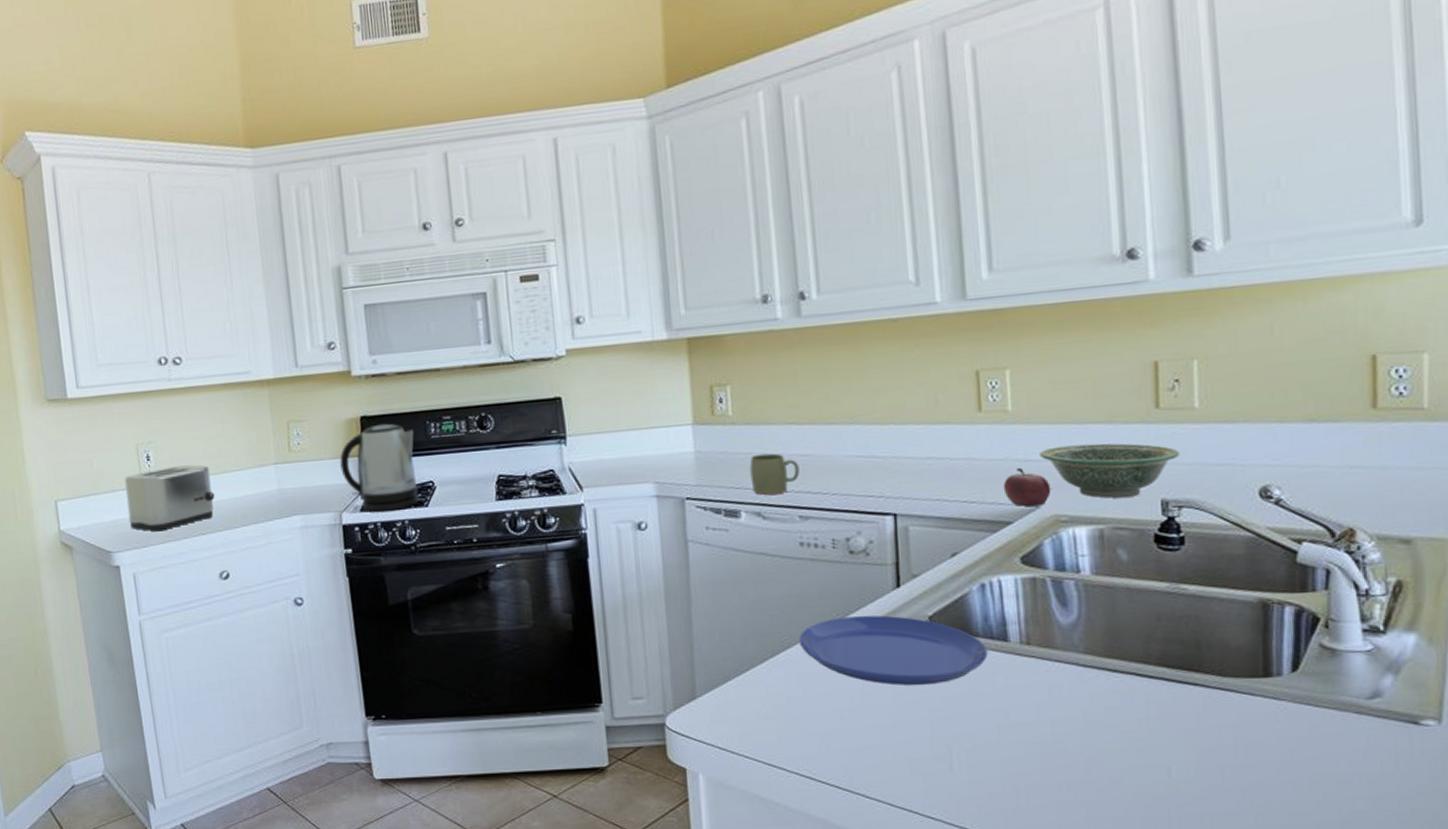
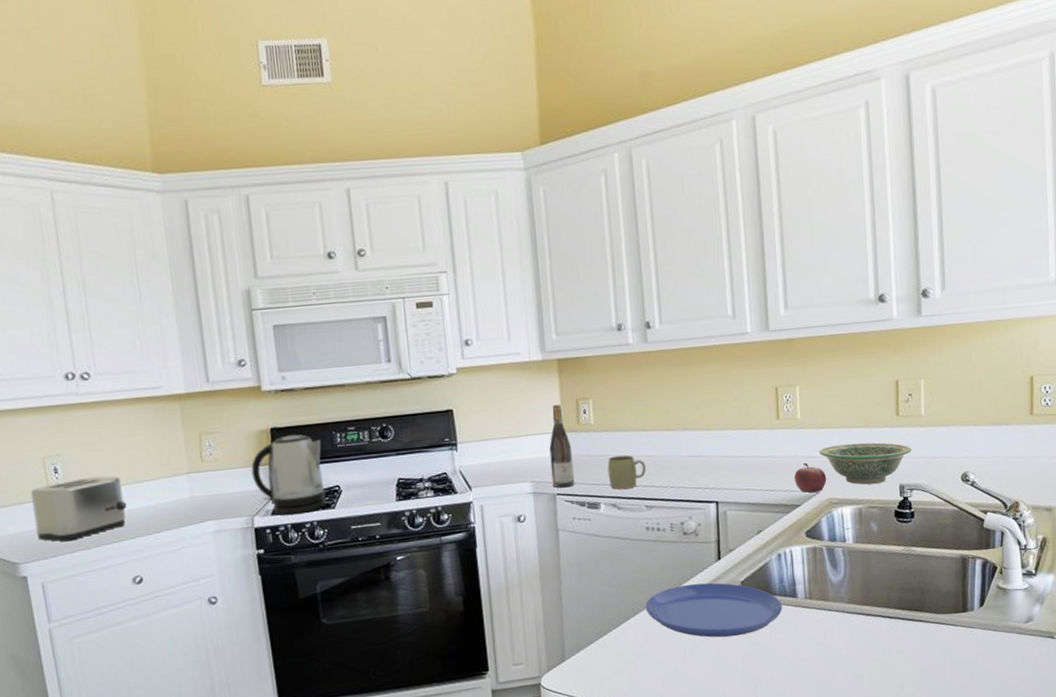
wine bottle: none [676,392,709,491] -> present [549,404,575,488]

